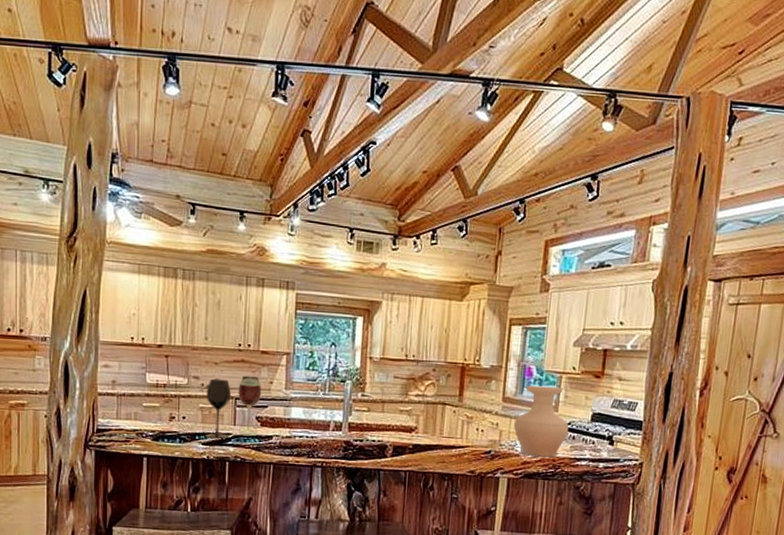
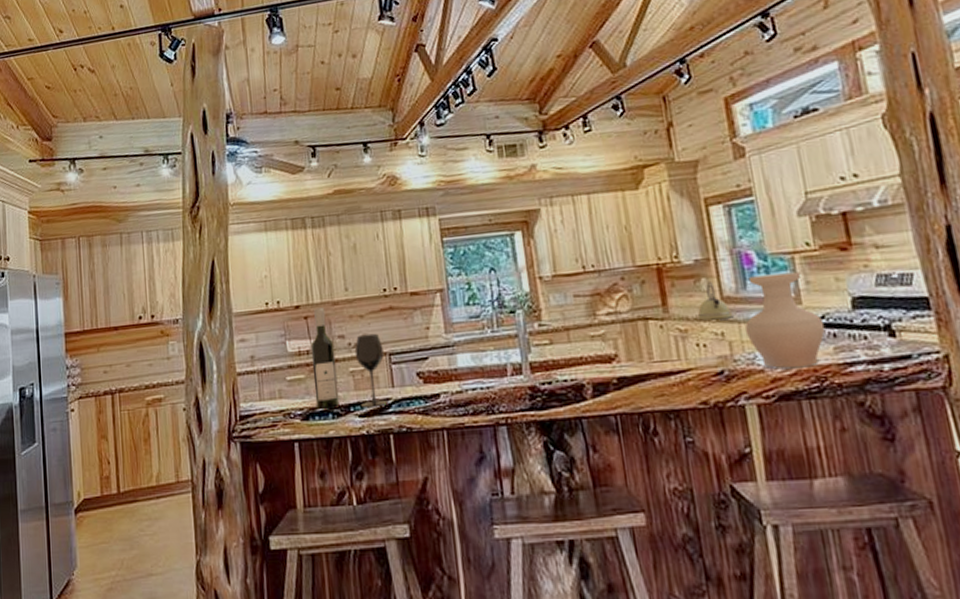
bottle: none [166,349,189,435] -> present [310,307,340,410]
wineglass: present [238,375,262,437] -> none [390,323,422,399]
kettle: none [482,383,508,414] -> present [697,281,734,321]

